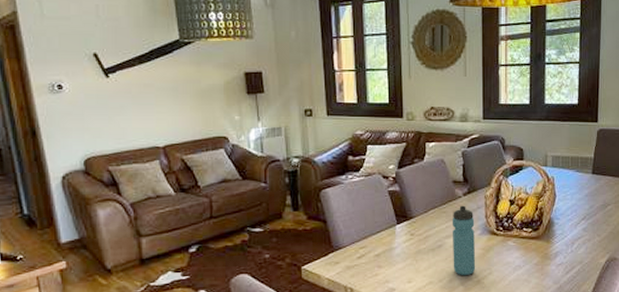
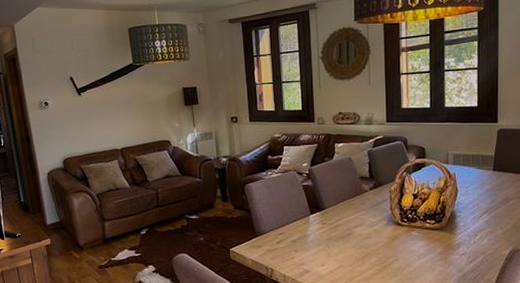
water bottle: present [452,205,476,275] -> none [359,198,383,261]

